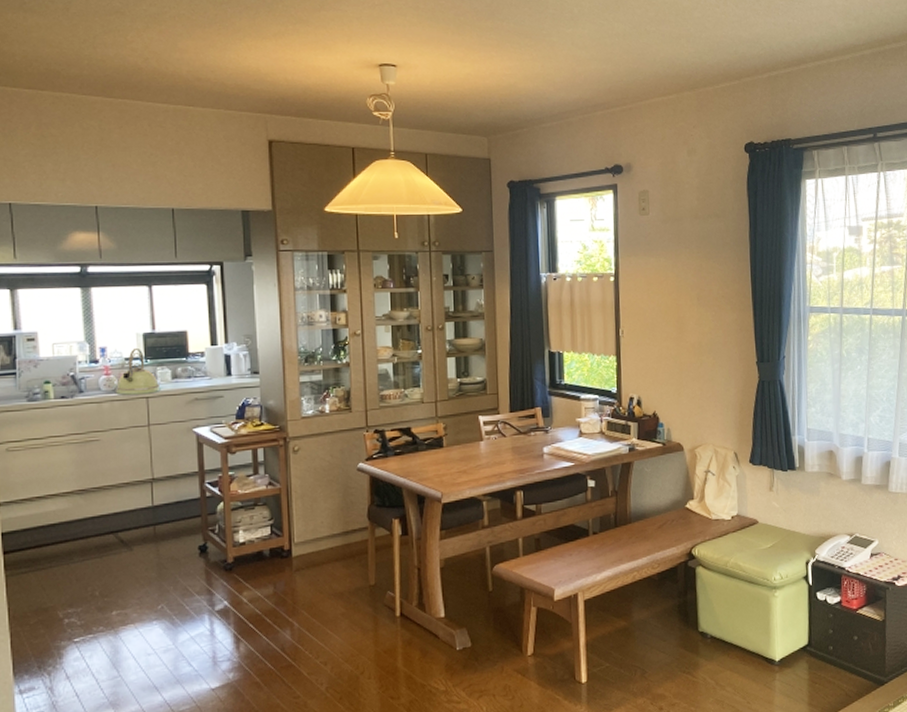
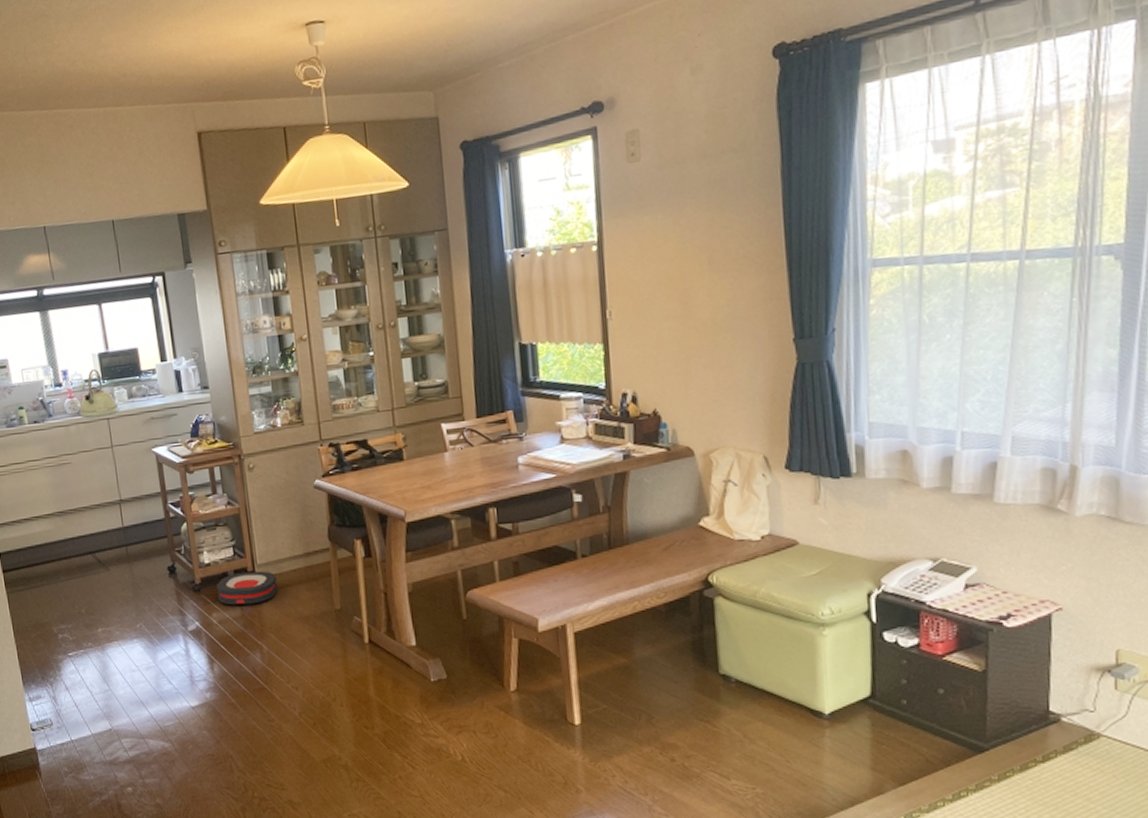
robot vacuum: none [249,549,313,584] -> present [216,571,278,606]

